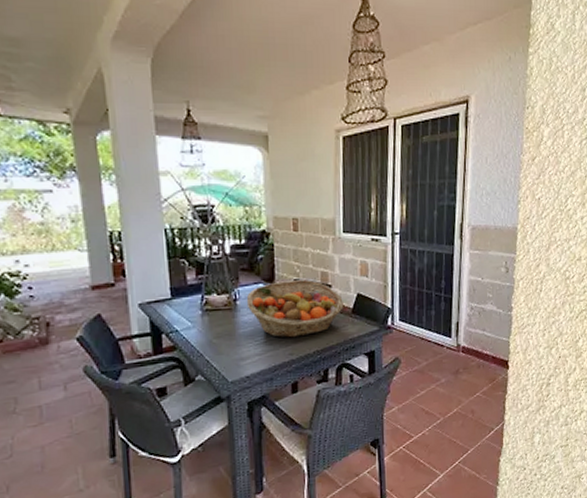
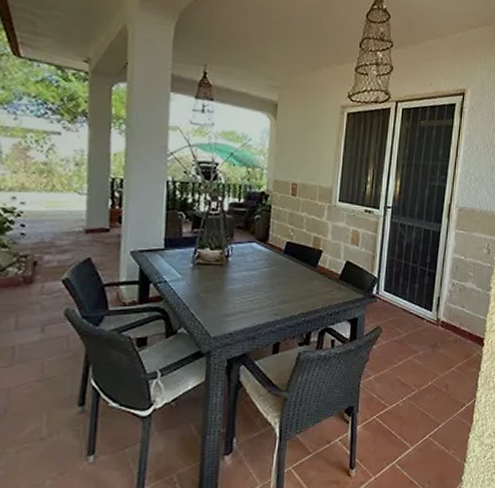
fruit basket: present [246,280,343,338] -> none [238,242,332,298]

